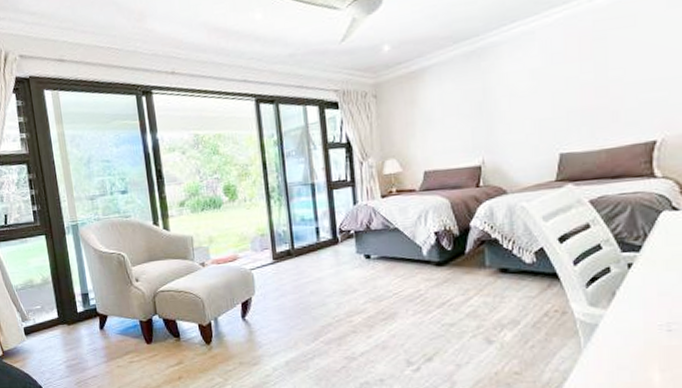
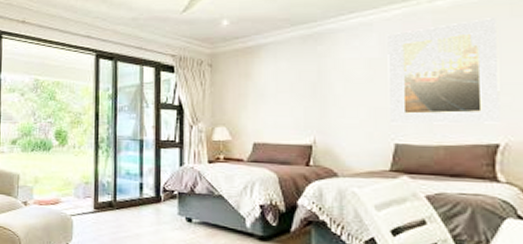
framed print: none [549,11,658,135] -> present [387,18,500,125]

